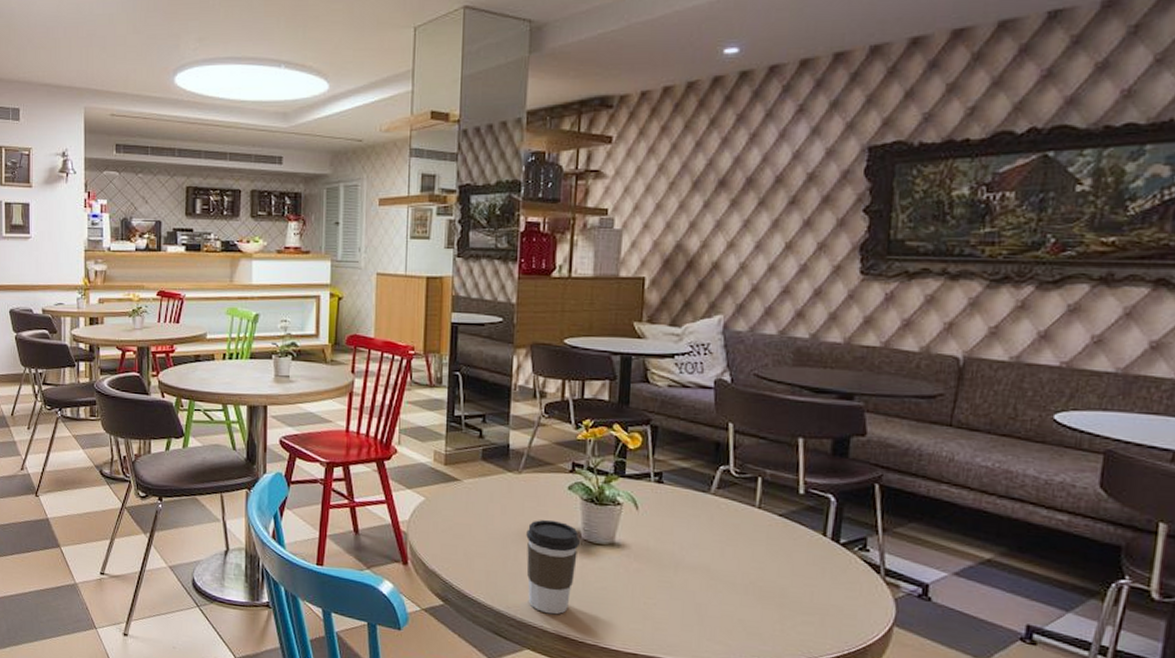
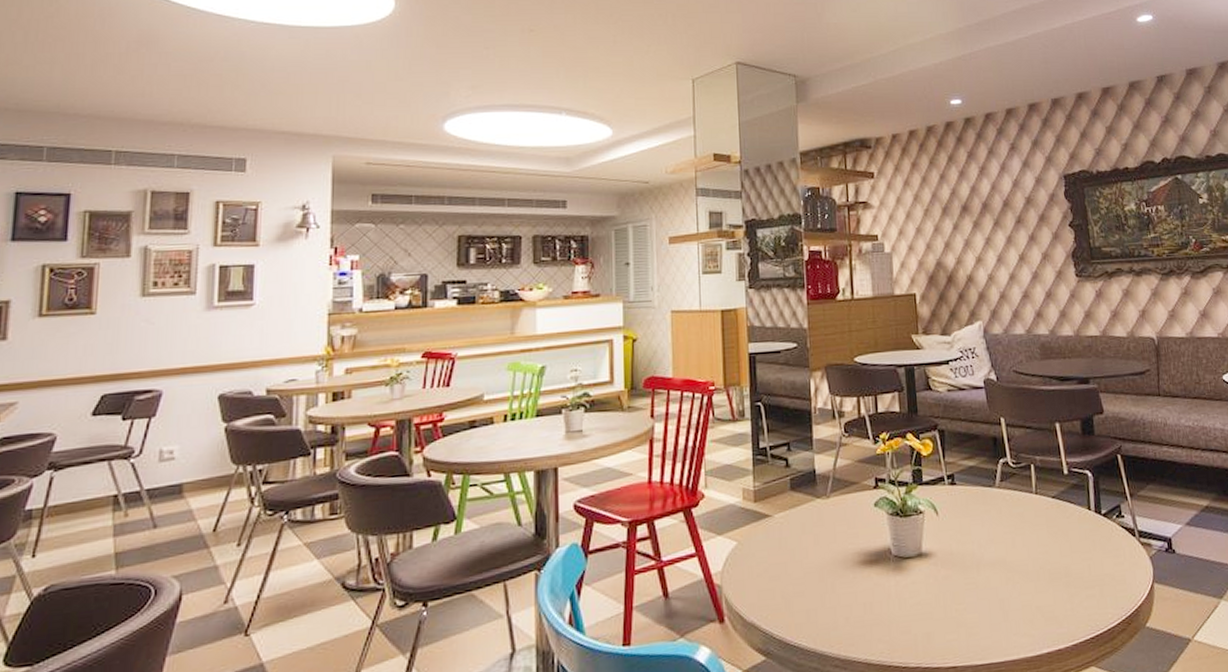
coffee cup: present [526,519,580,615] -> none [840,541,891,644]

